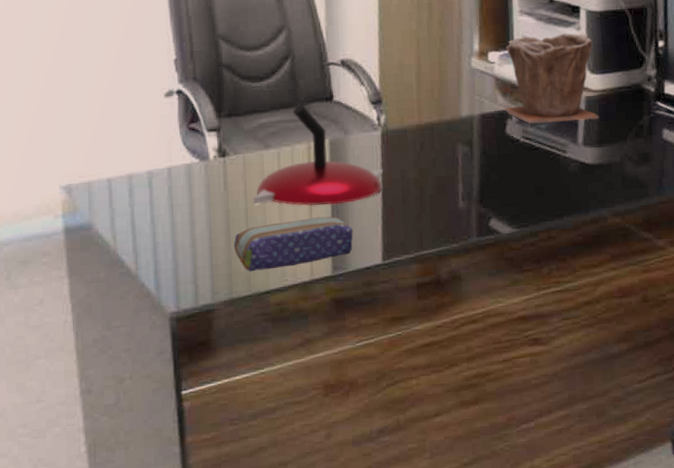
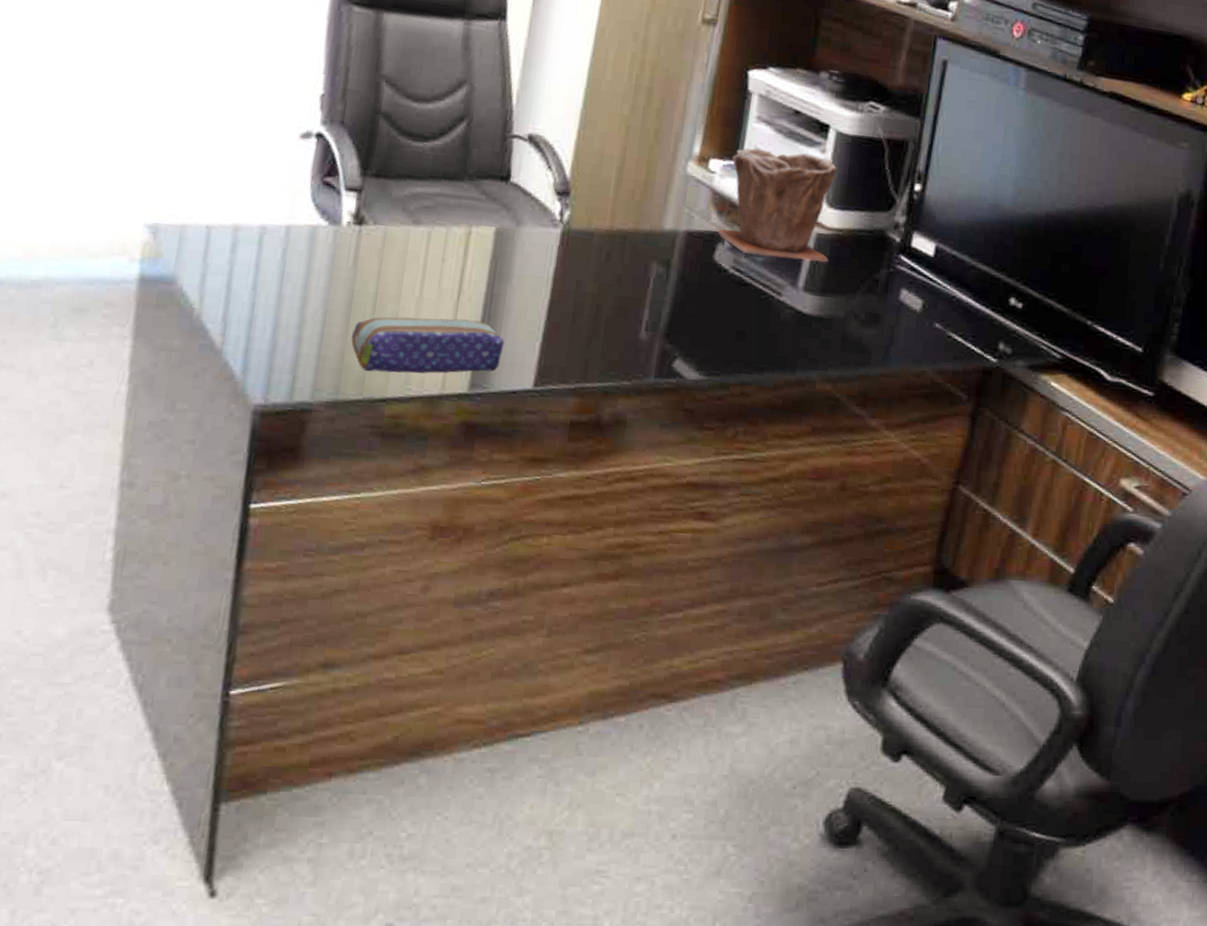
desk lamp: present [253,104,383,206] -> none [386,178,555,309]

